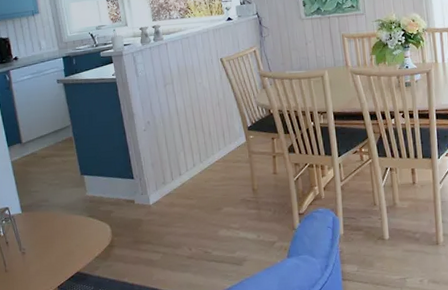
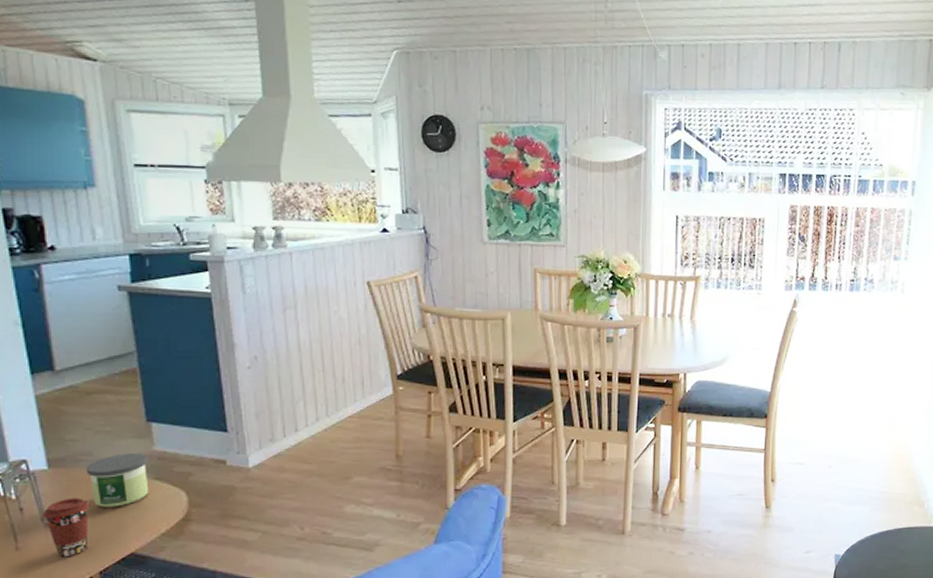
coffee cup: none [20,232,50,277] -> present [42,497,90,558]
candle: none [45,198,86,239] -> present [85,453,149,507]

